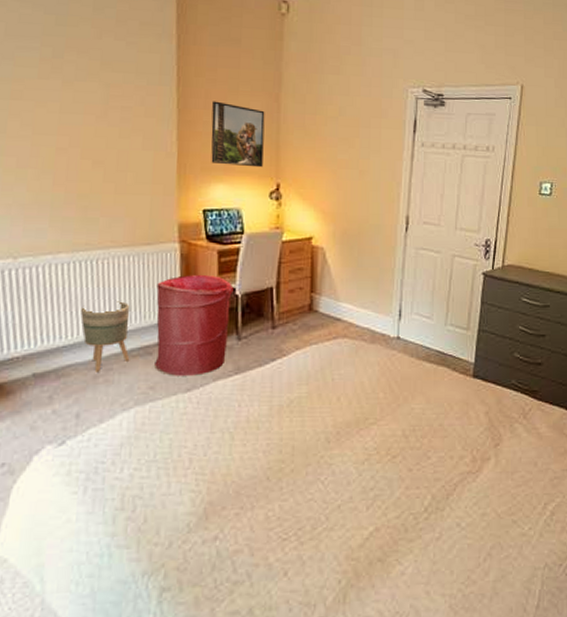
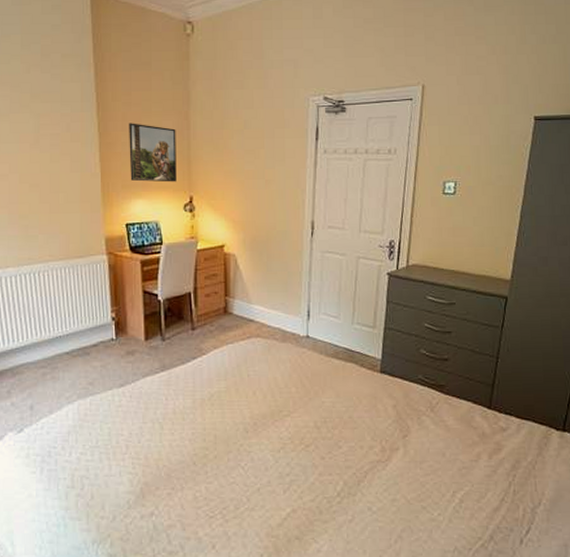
planter: present [81,301,130,372] -> none [28,308,71,370]
laundry hamper: present [154,274,234,376] -> none [90,282,156,373]

